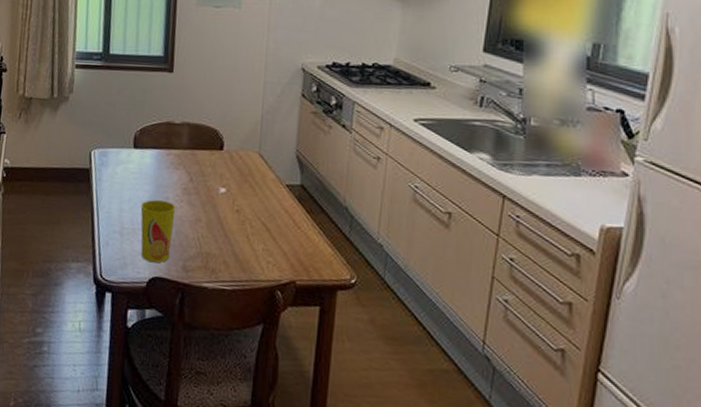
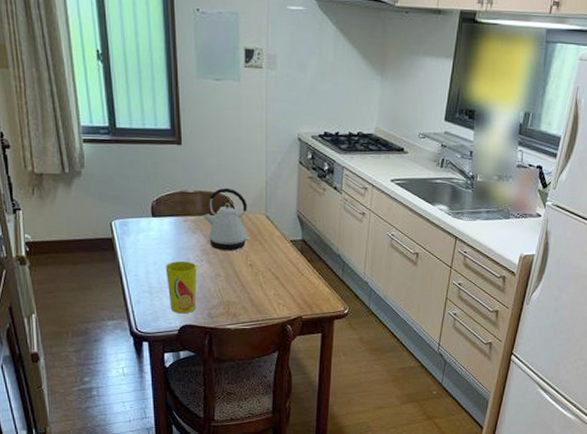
kettle: none [188,119,239,193] -> present [203,187,250,251]

